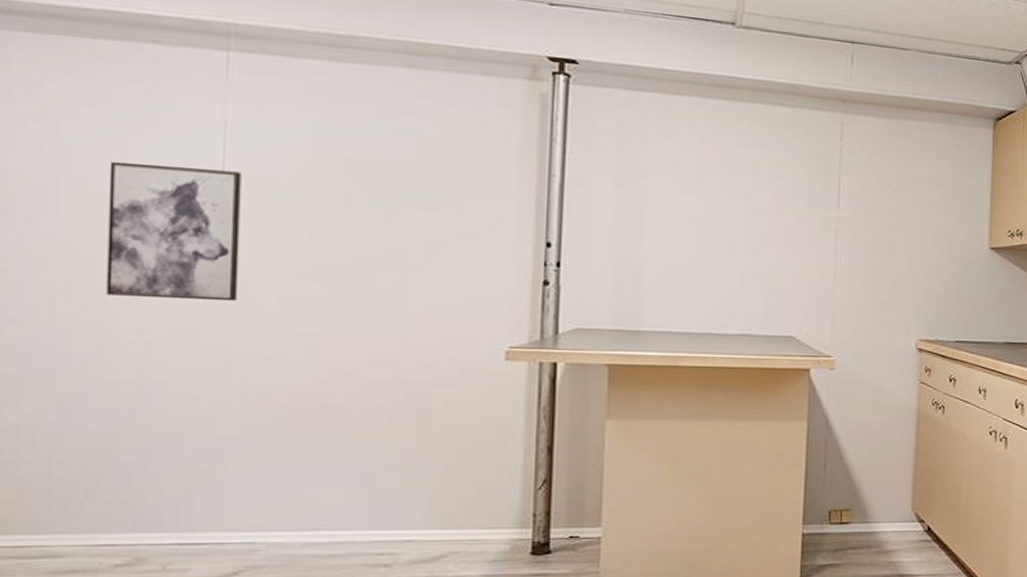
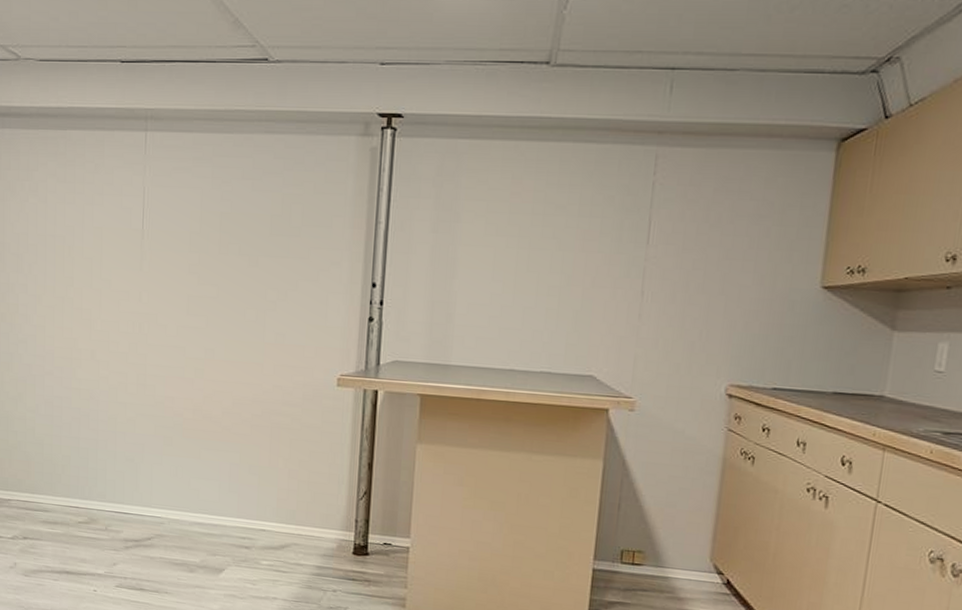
wall art: present [106,161,242,302] -> none [73,223,154,331]

